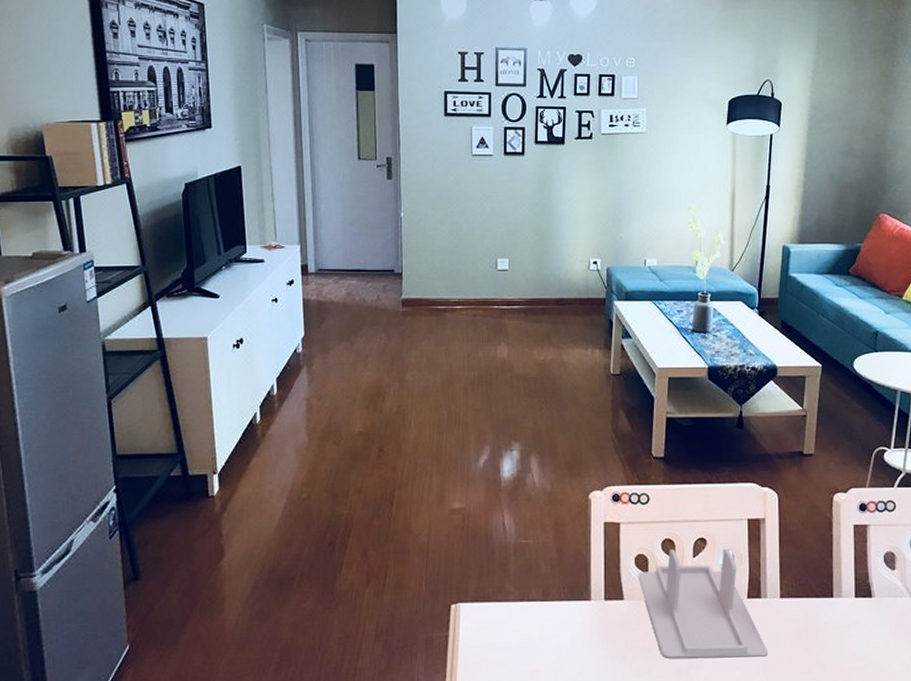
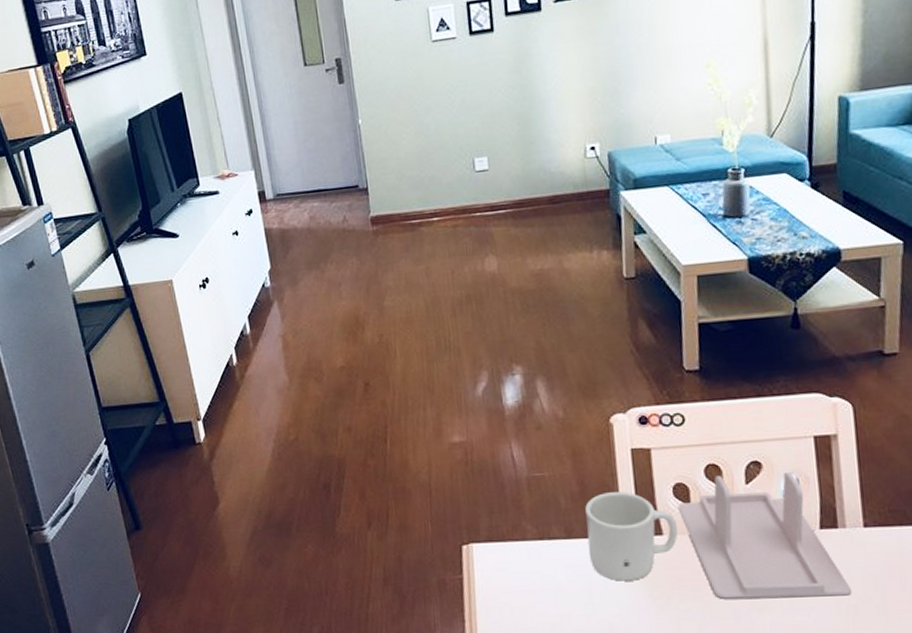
mug: none [560,560,636,641] -> present [584,491,678,581]

